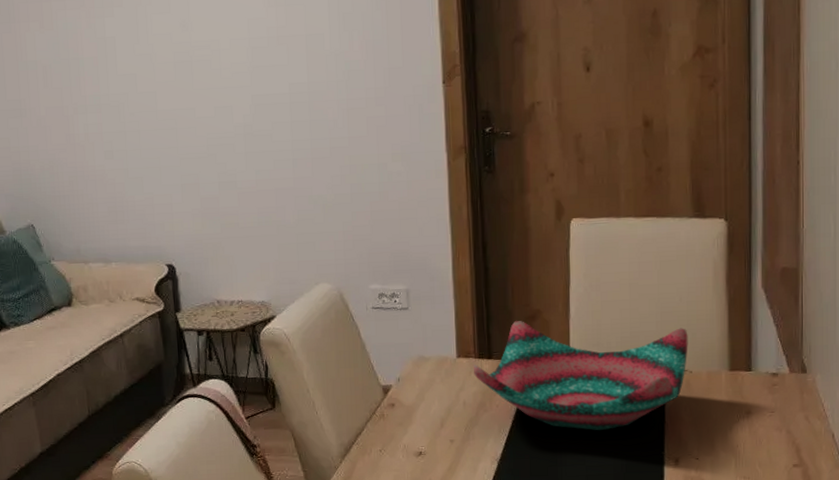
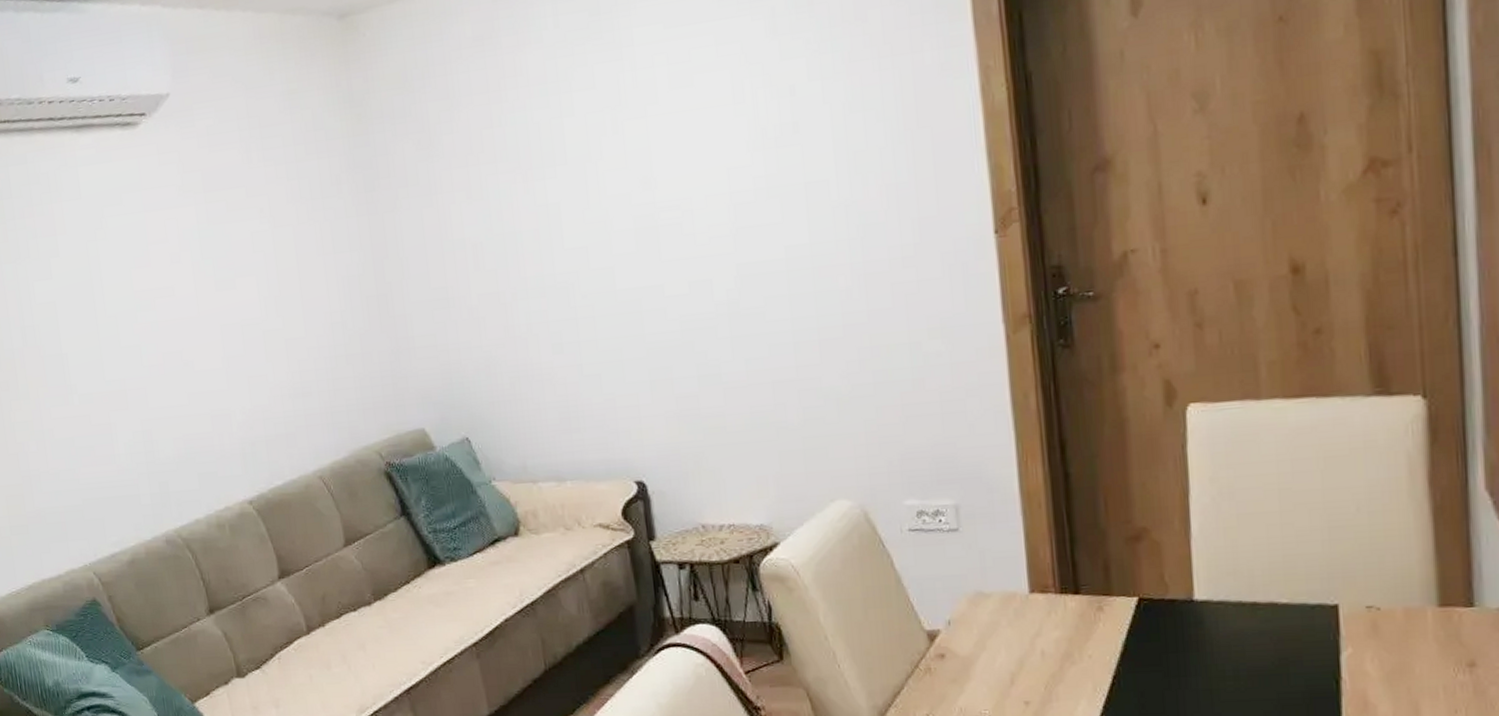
decorative bowl: present [474,321,688,431] -> none [1054,543,1373,690]

